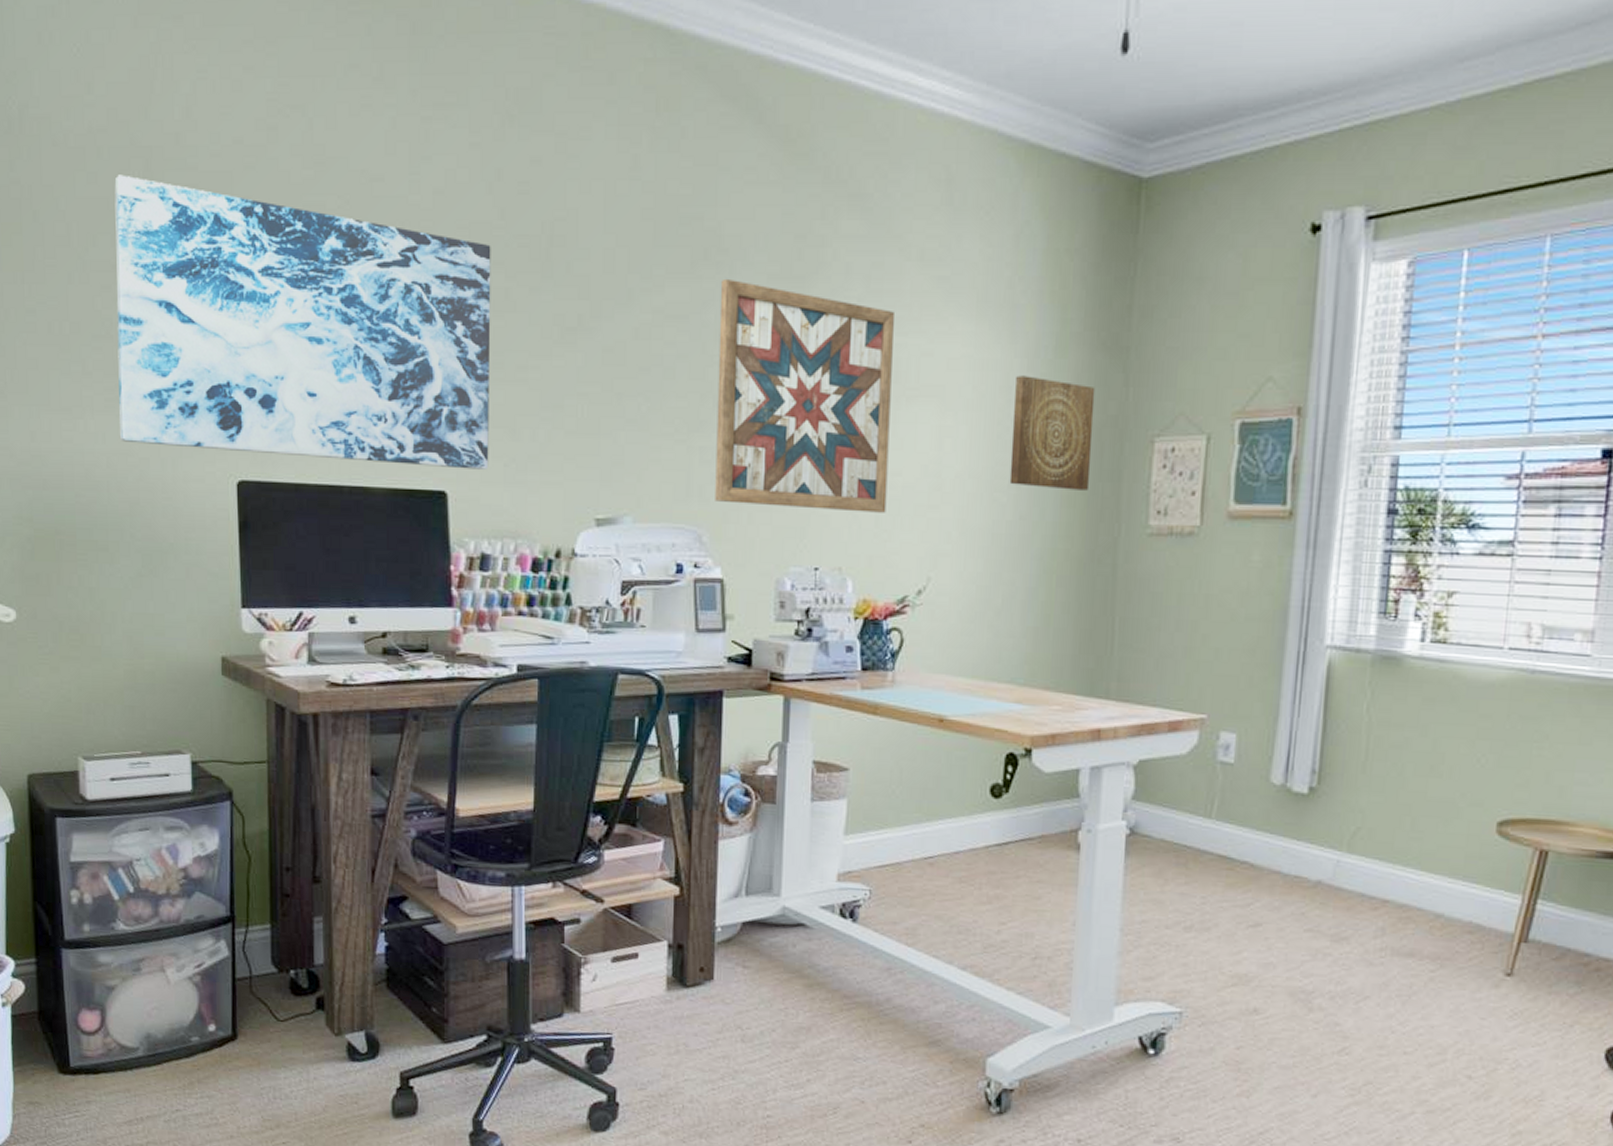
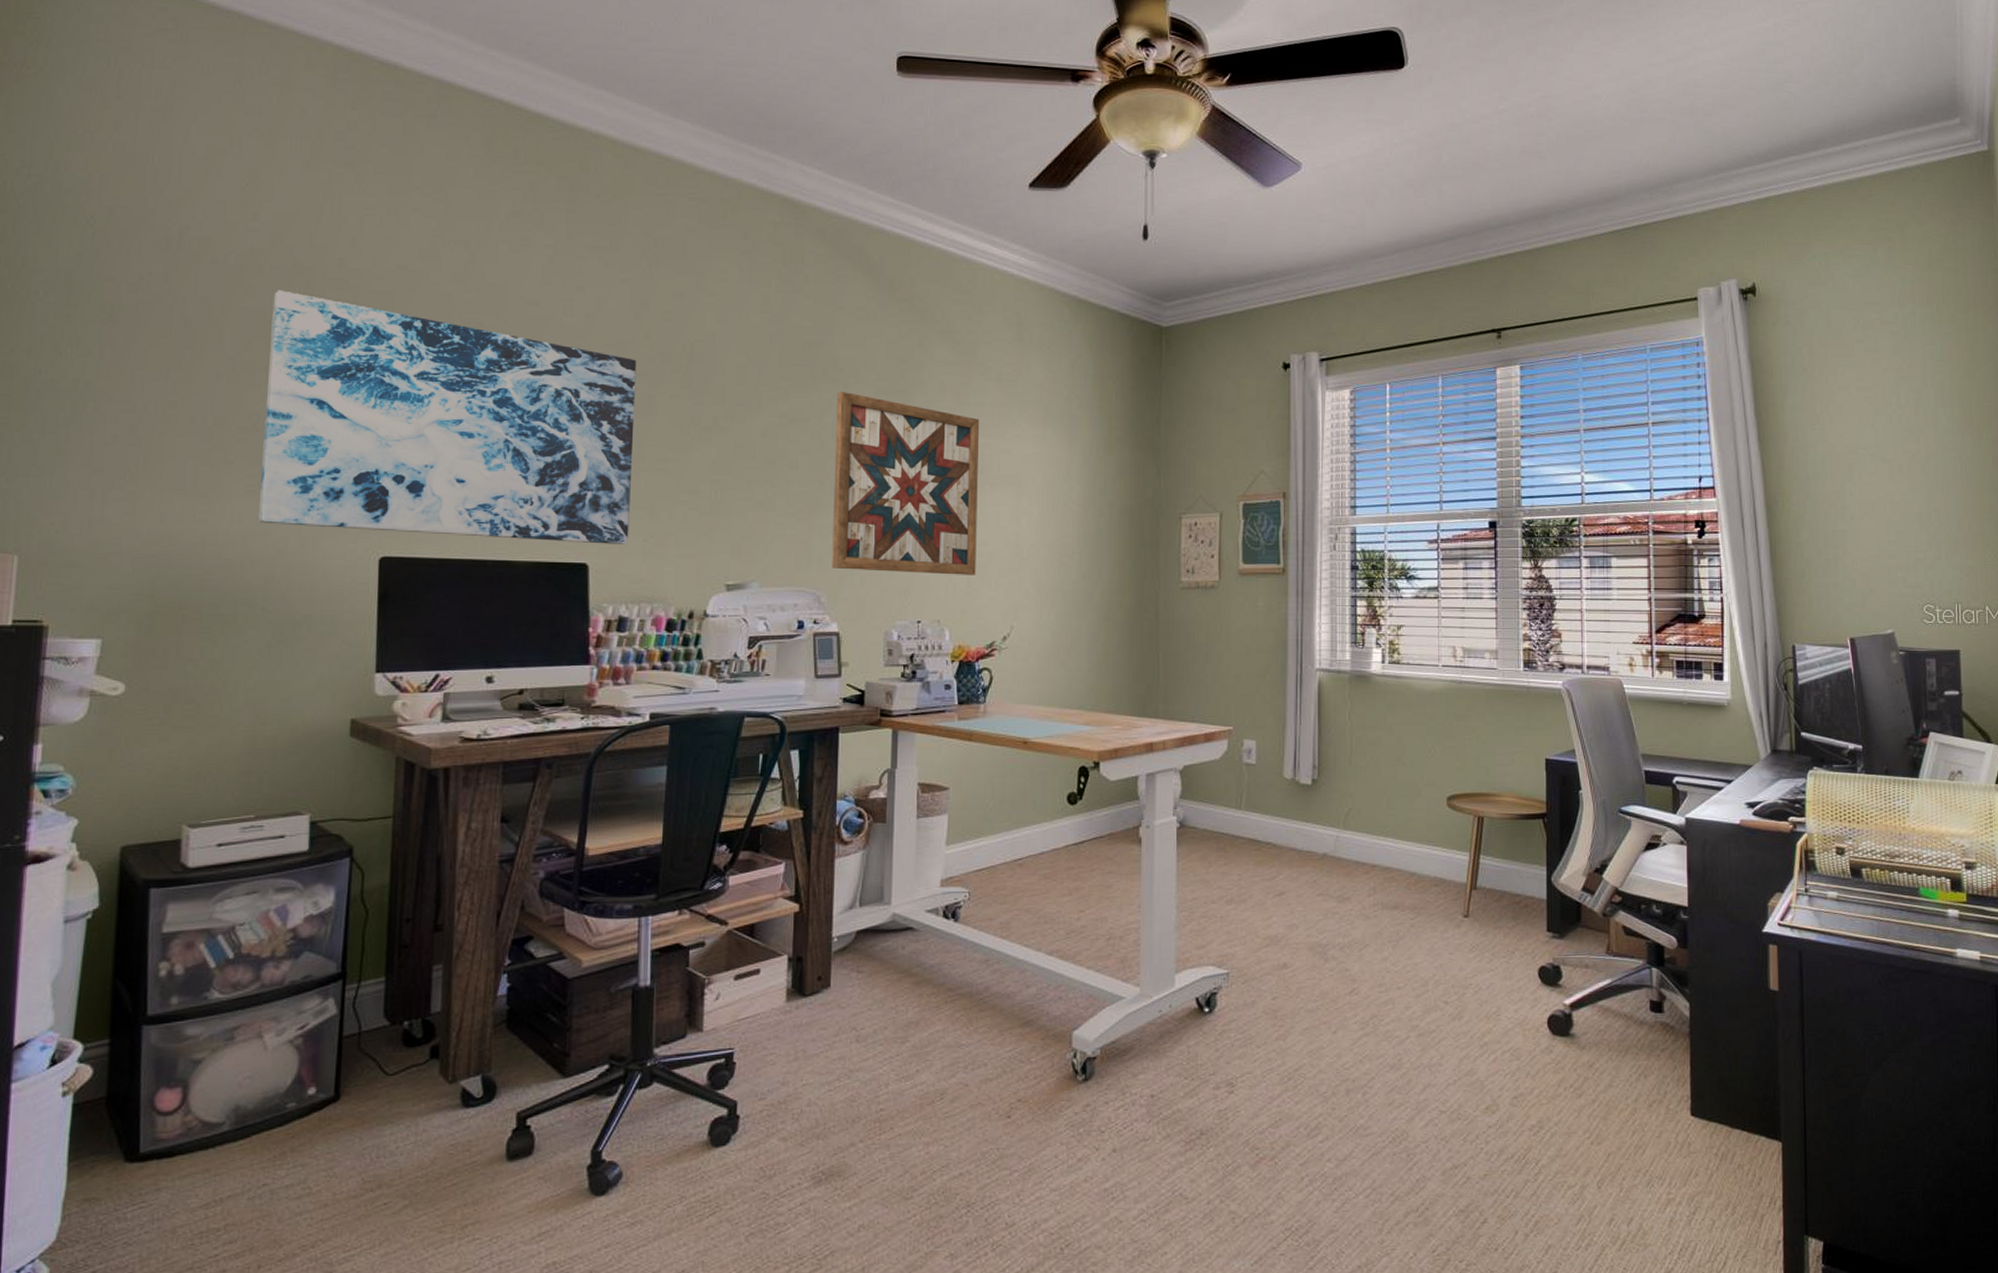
wall art: present [1009,375,1096,490] -> none [1073,468,1136,555]

